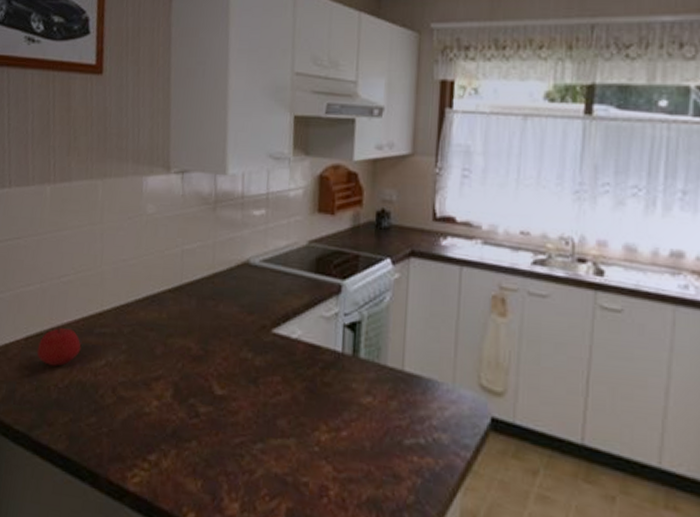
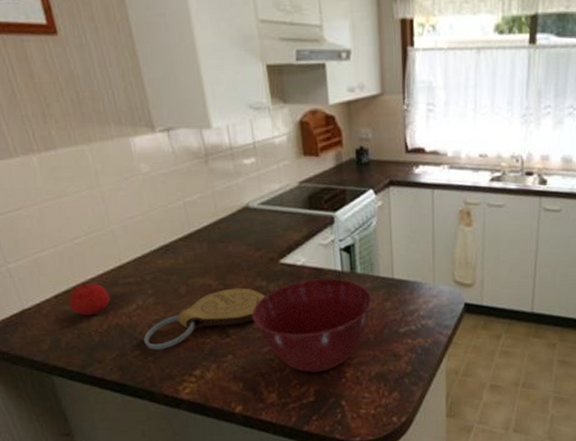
cutting board: none [103,356,250,421] -> present [144,288,266,350]
mixing bowl: none [229,357,376,484] -> present [252,278,374,373]

